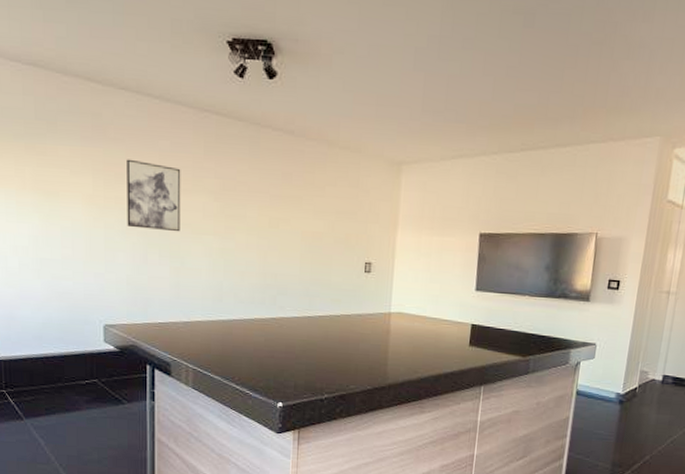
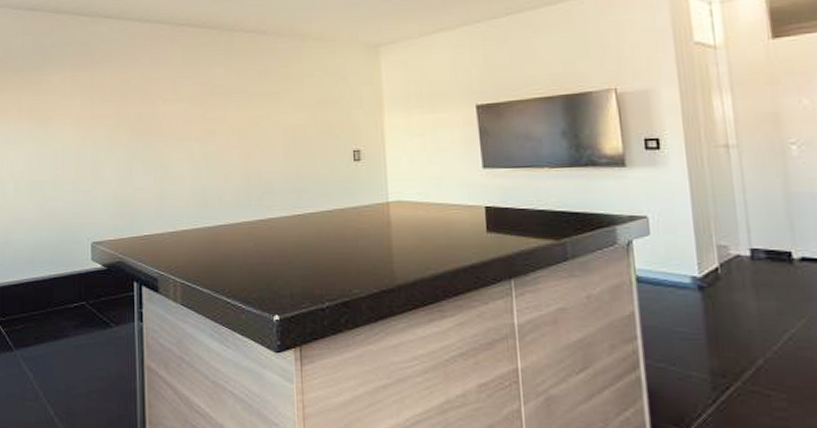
wall art: present [127,159,181,232] -> none [111,78,163,142]

